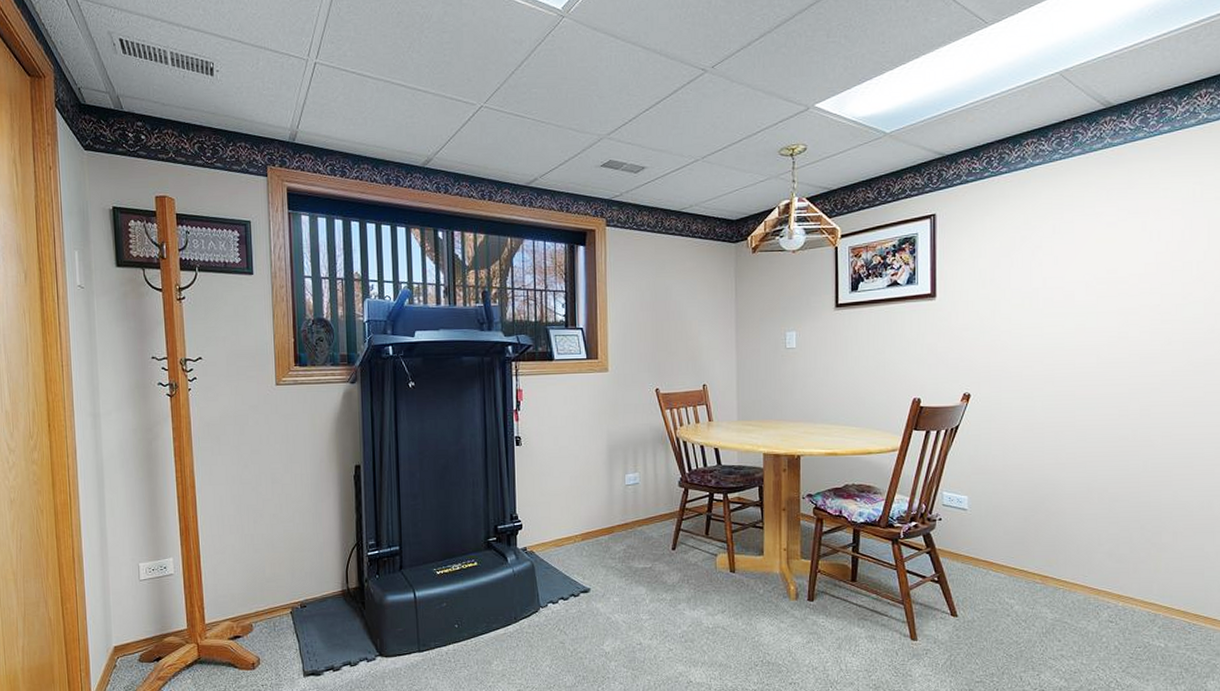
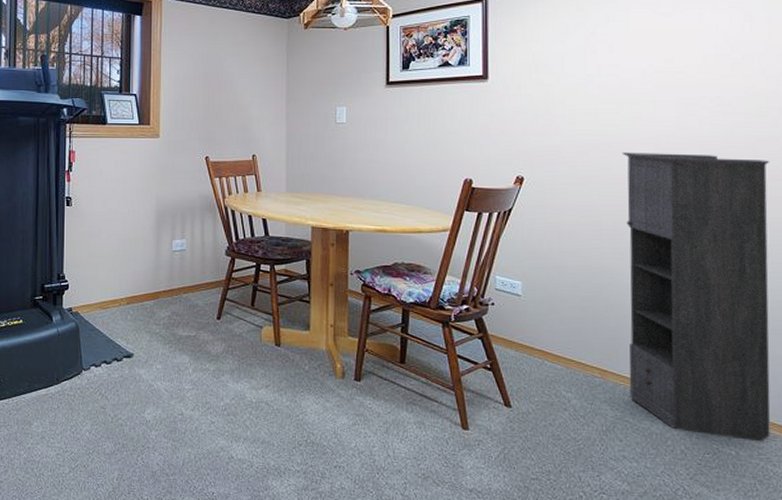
storage cabinet: none [1065,363,1205,634] -> present [622,152,771,442]

